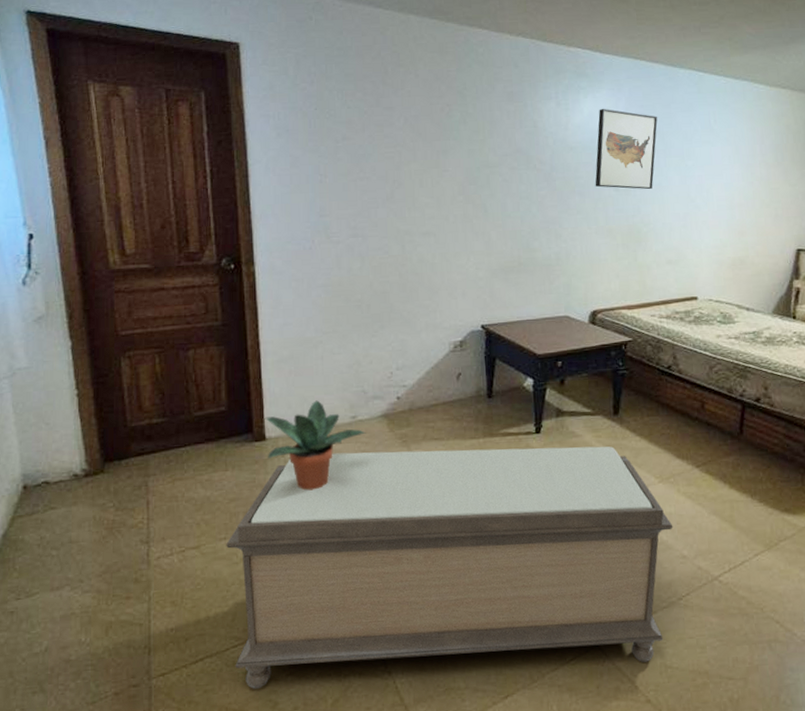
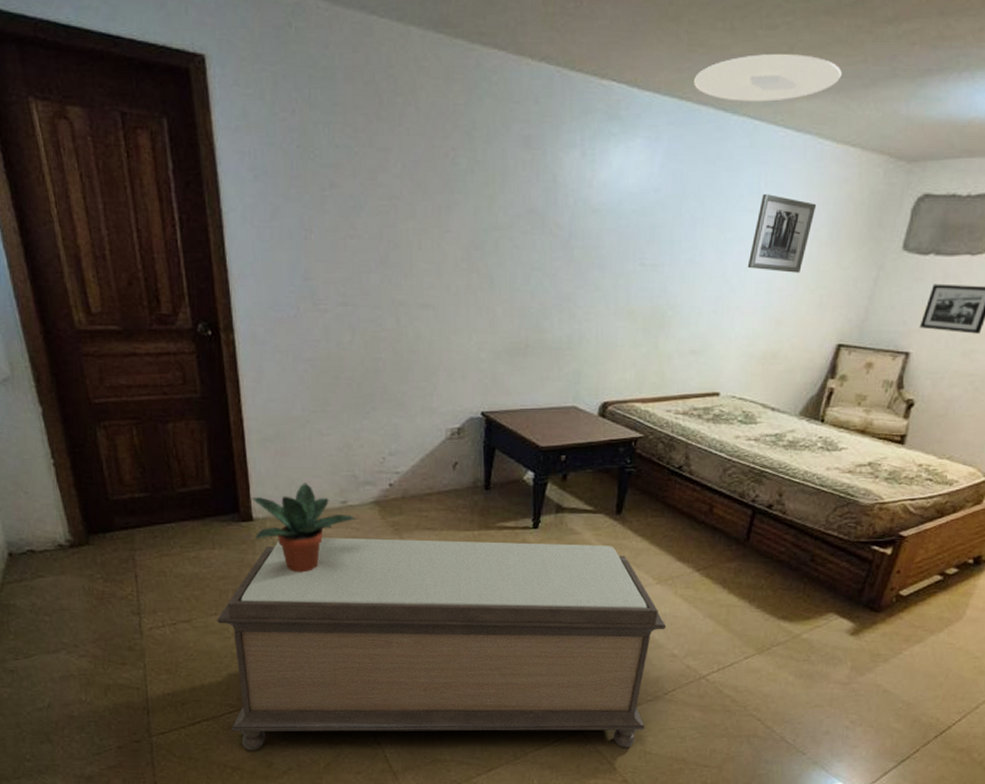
wall art: present [595,109,658,190] -> none [618,163,699,266]
ceiling light: none [645,22,766,59] -> present [694,54,842,102]
wall art: none [708,128,761,191] -> present [747,194,817,273]

